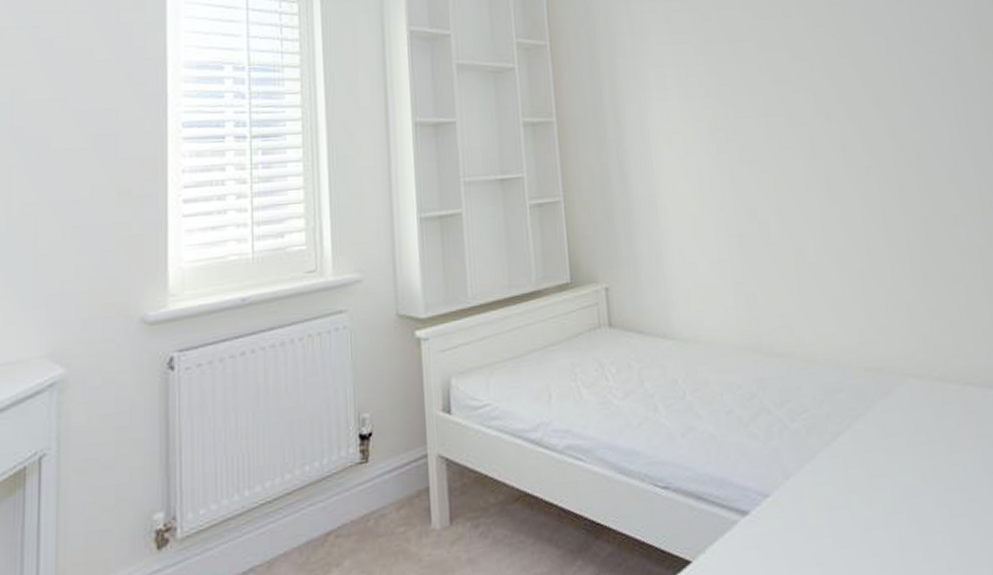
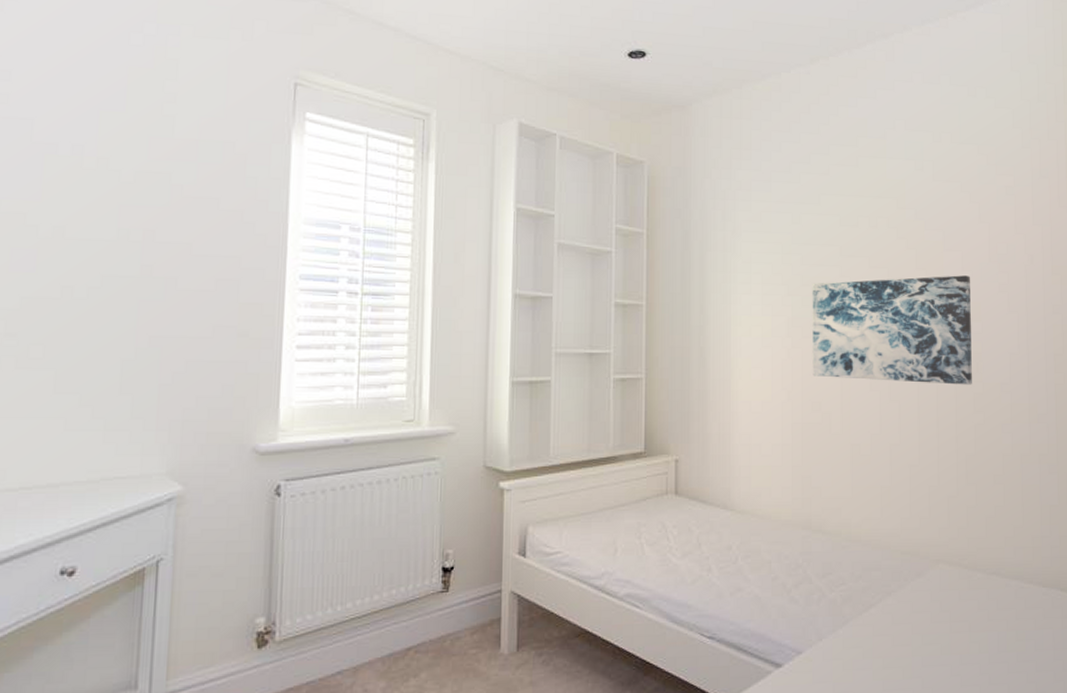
wall art: none [731,59,915,182] -> present [812,275,972,385]

